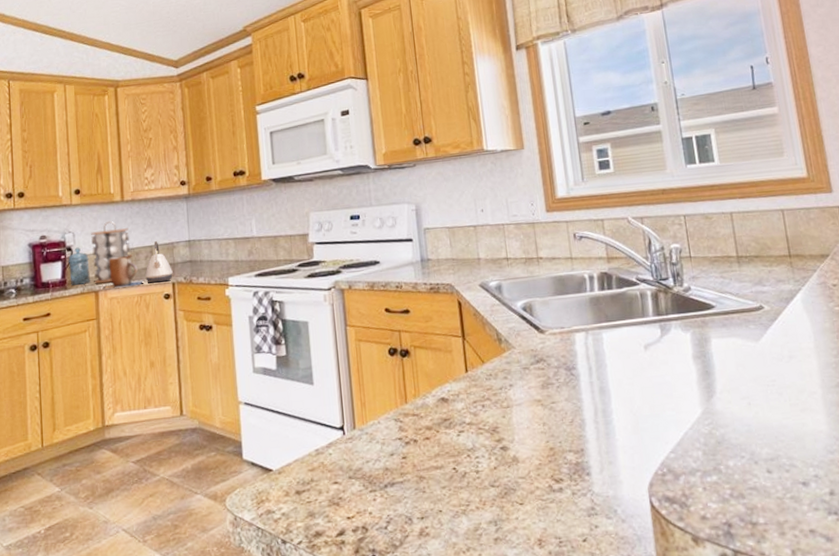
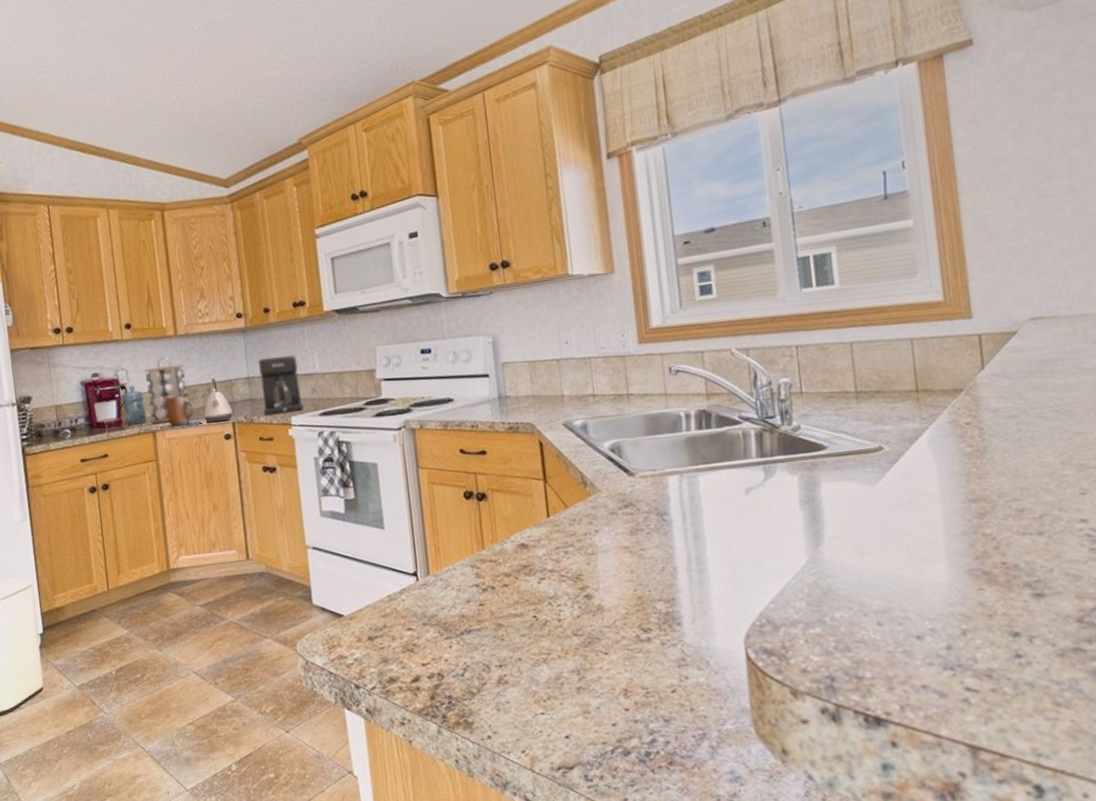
coffee maker: none [199,219,241,276] -> present [258,354,305,416]

